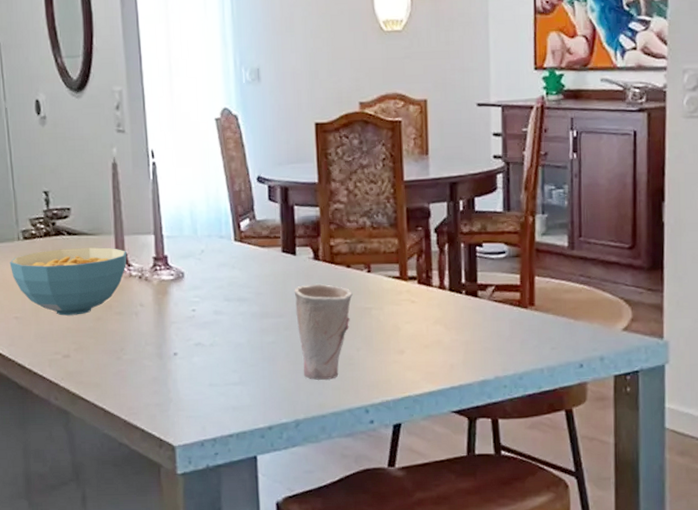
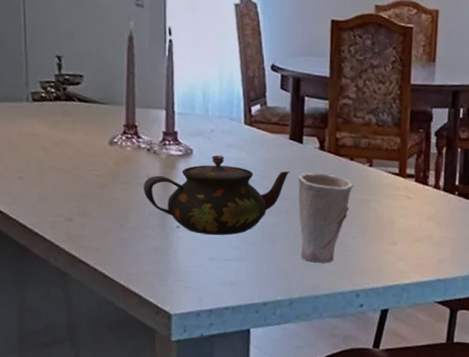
cereal bowl: present [9,247,127,316] -> none [16,114,137,181]
teapot: none [138,275,286,360] -> present [143,155,291,235]

